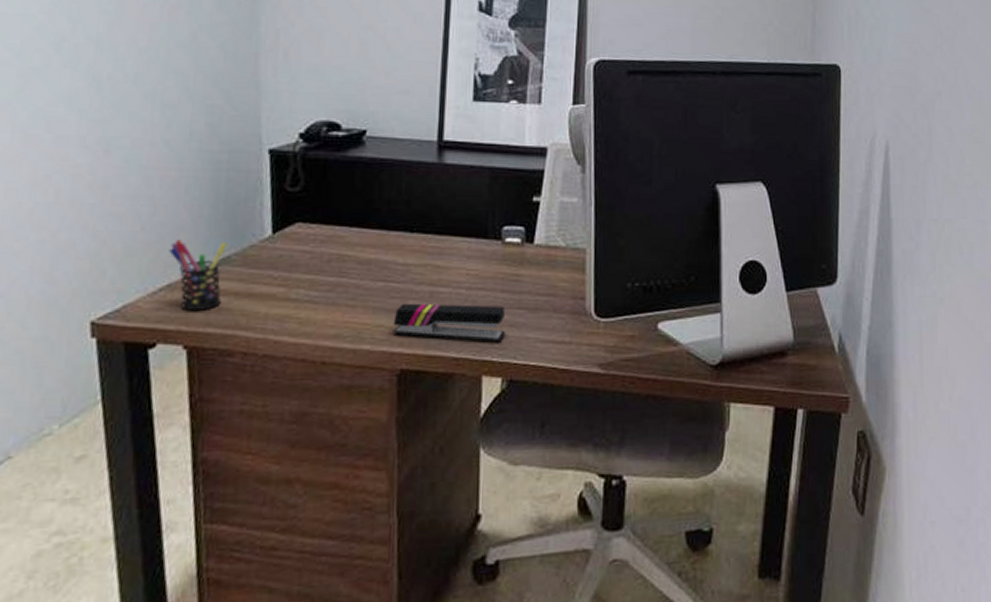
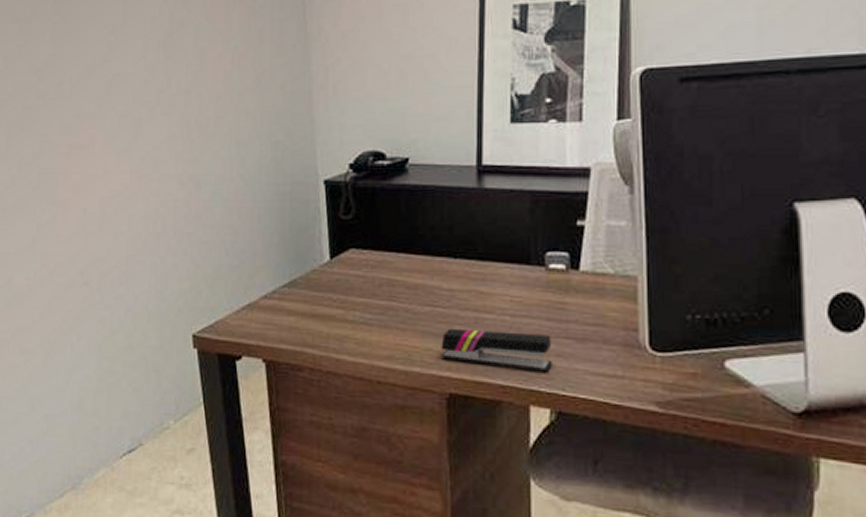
pen holder: present [169,239,227,310] -> none [248,264,293,328]

